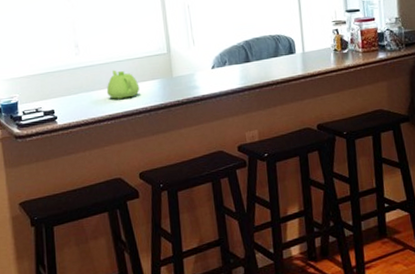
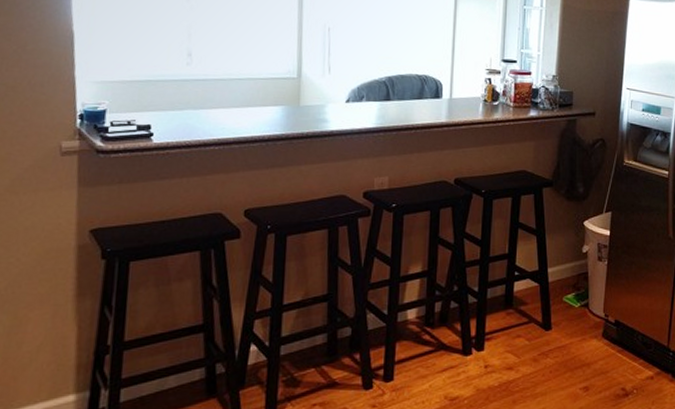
teapot: present [106,70,140,100] -> none [218,88,259,124]

